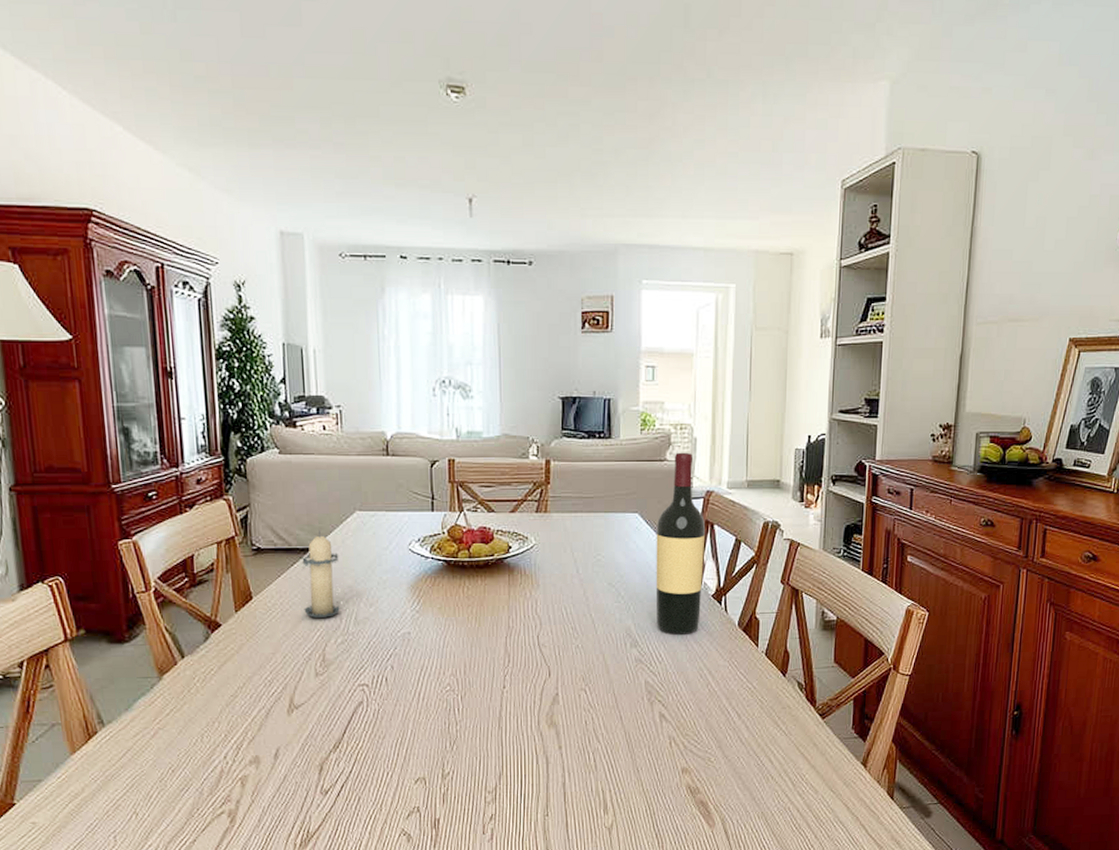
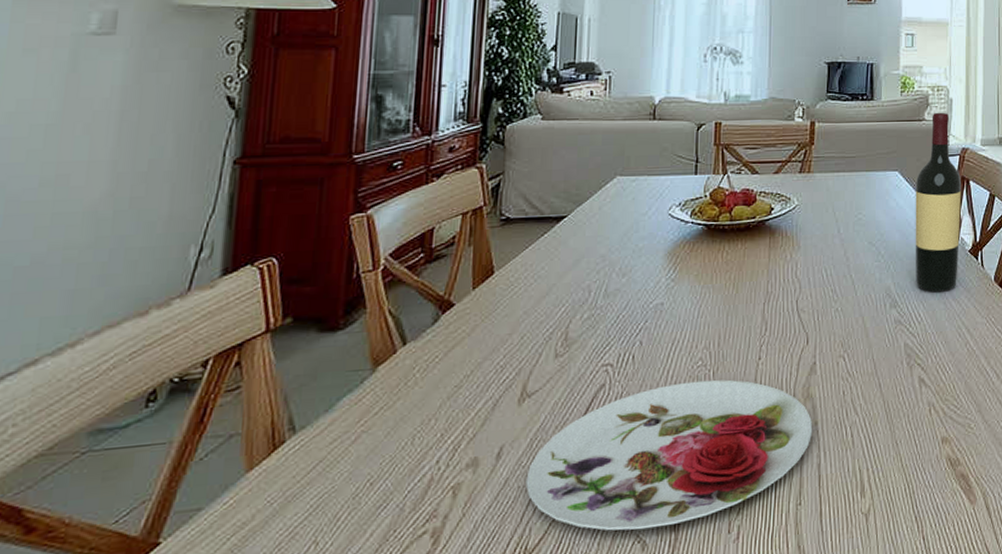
candle: present [301,530,340,618] -> none [550,197,595,292]
plate: none [302,703,557,825] -> present [526,379,813,531]

